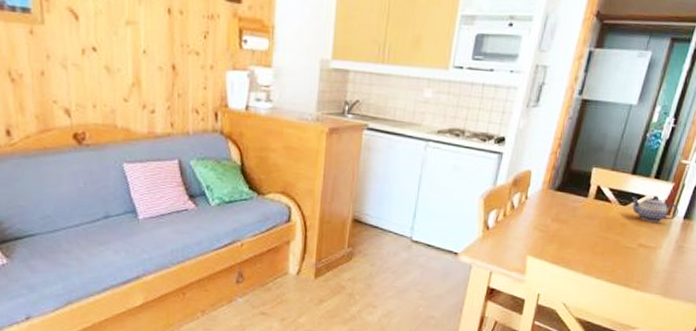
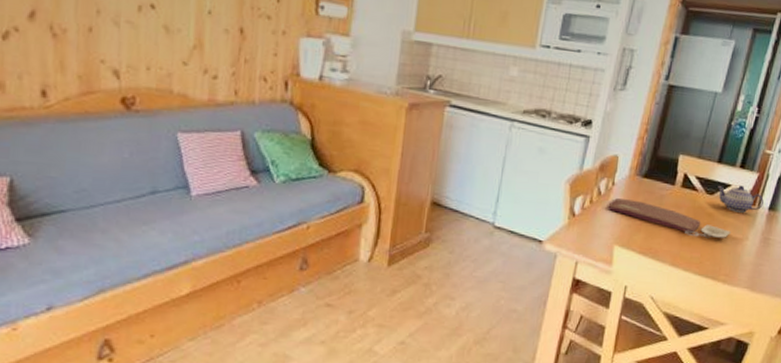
placemat: none [521,211,645,248] -> present [608,198,732,238]

